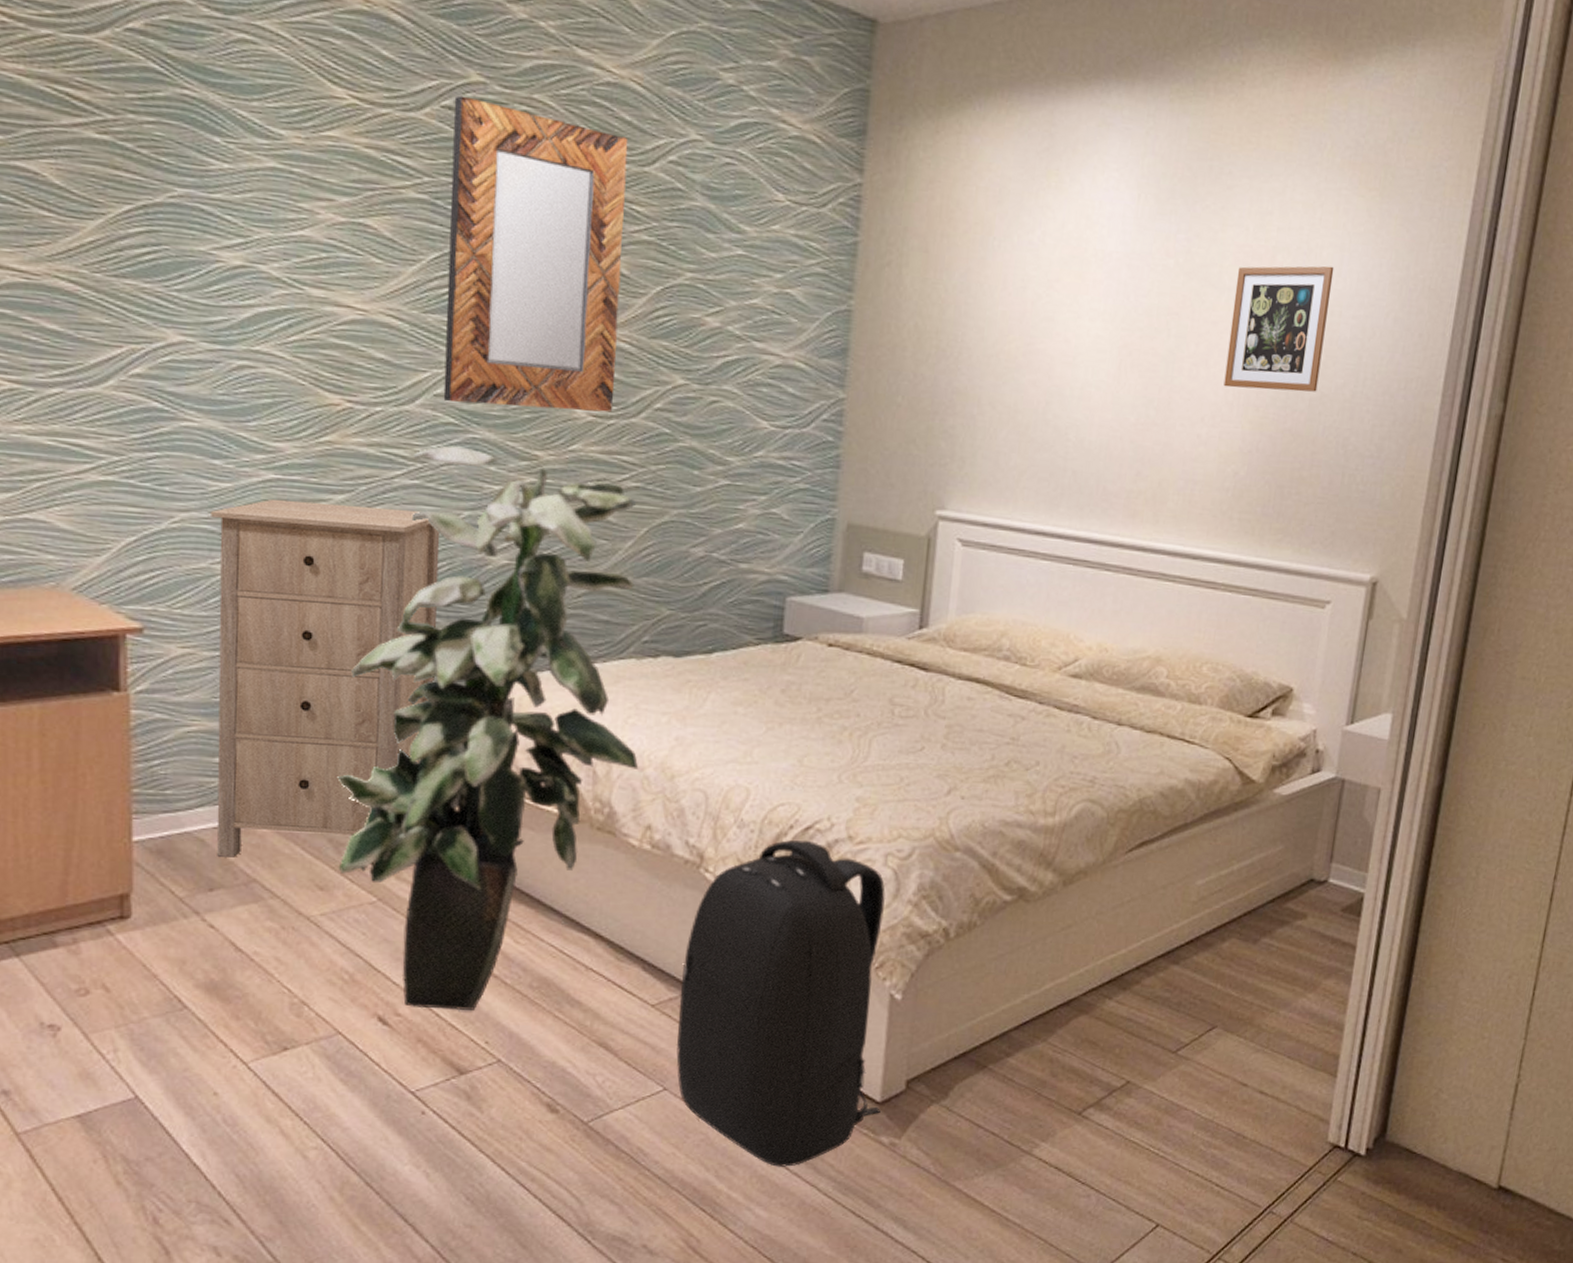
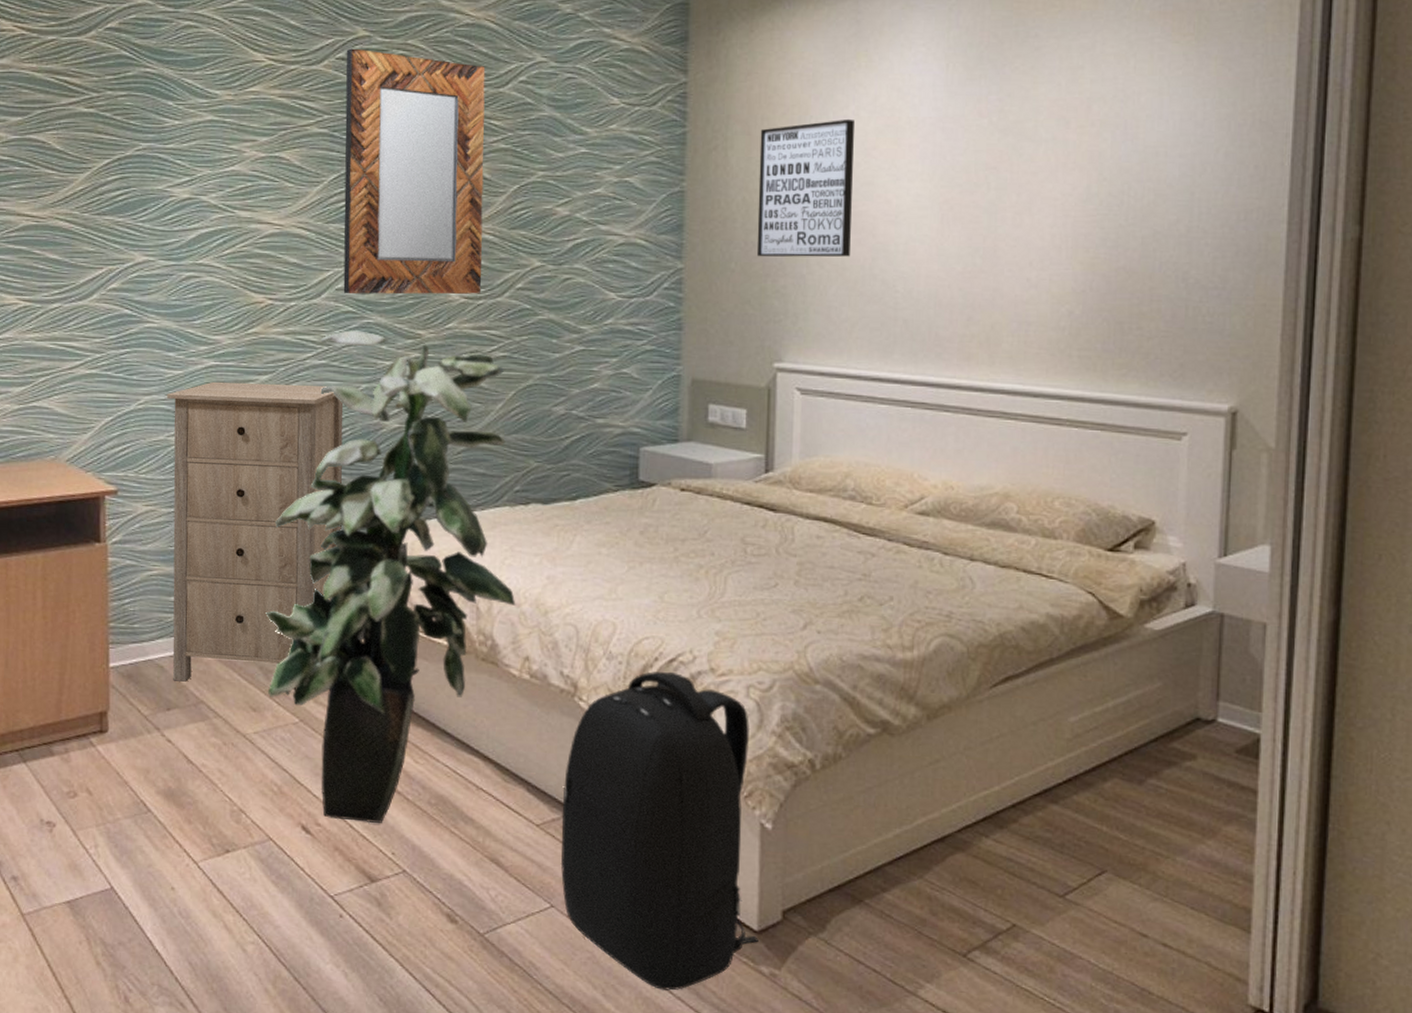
wall art: none [925,244,1039,399] -> present [756,118,854,257]
picture frame: present [1223,266,1334,392] -> none [1049,110,1155,232]

